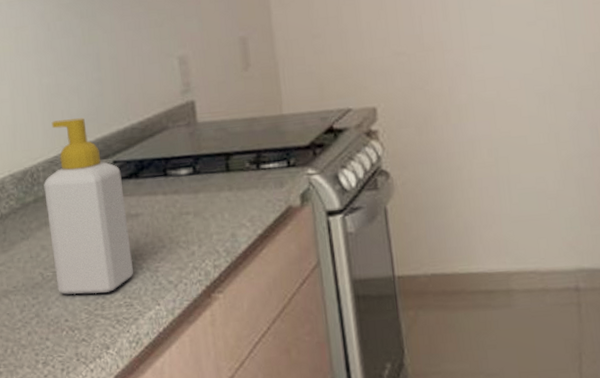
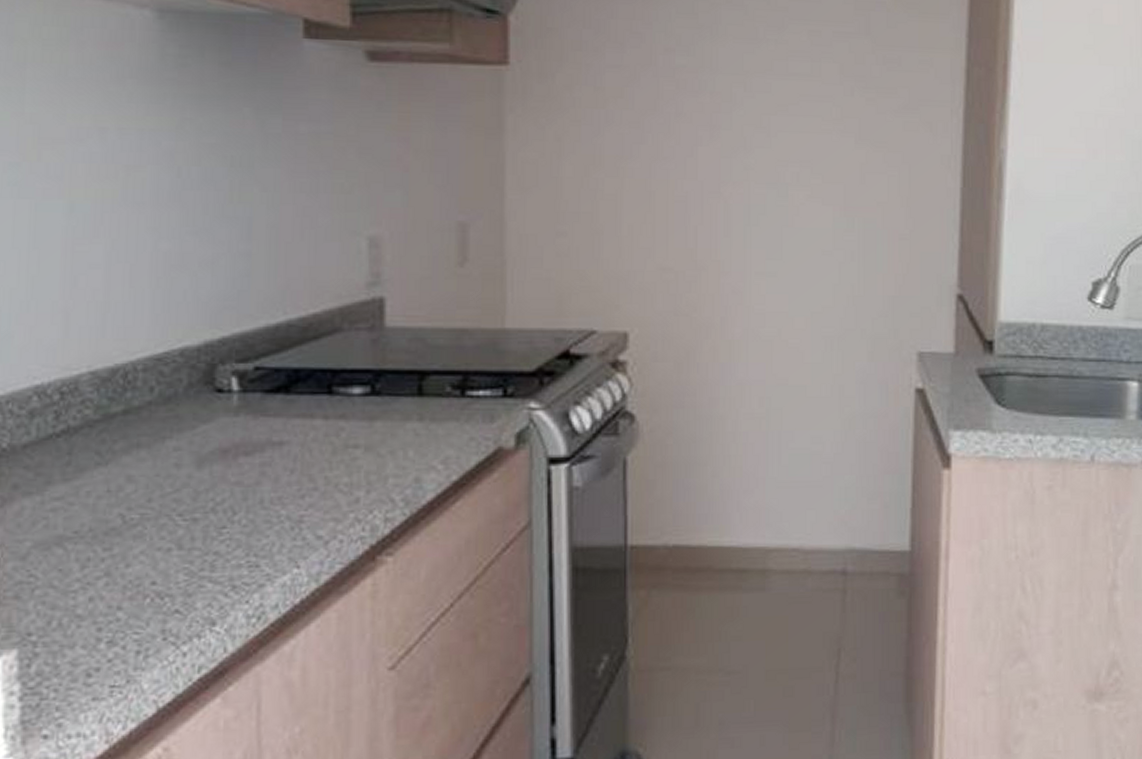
soap bottle: present [44,118,133,295] -> none [142,303,267,548]

